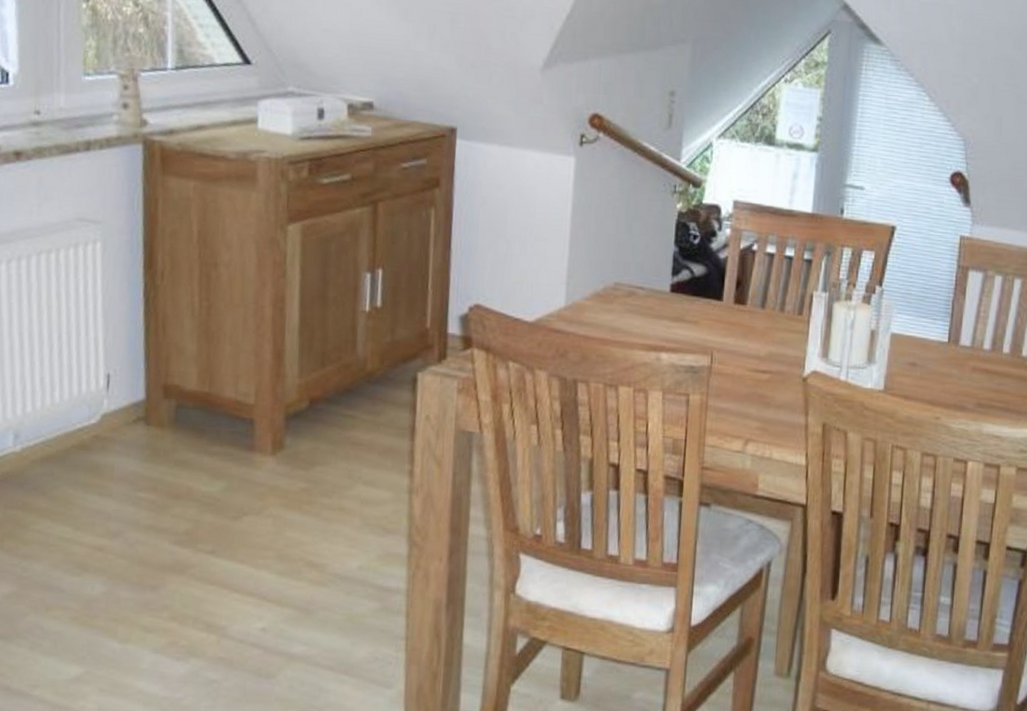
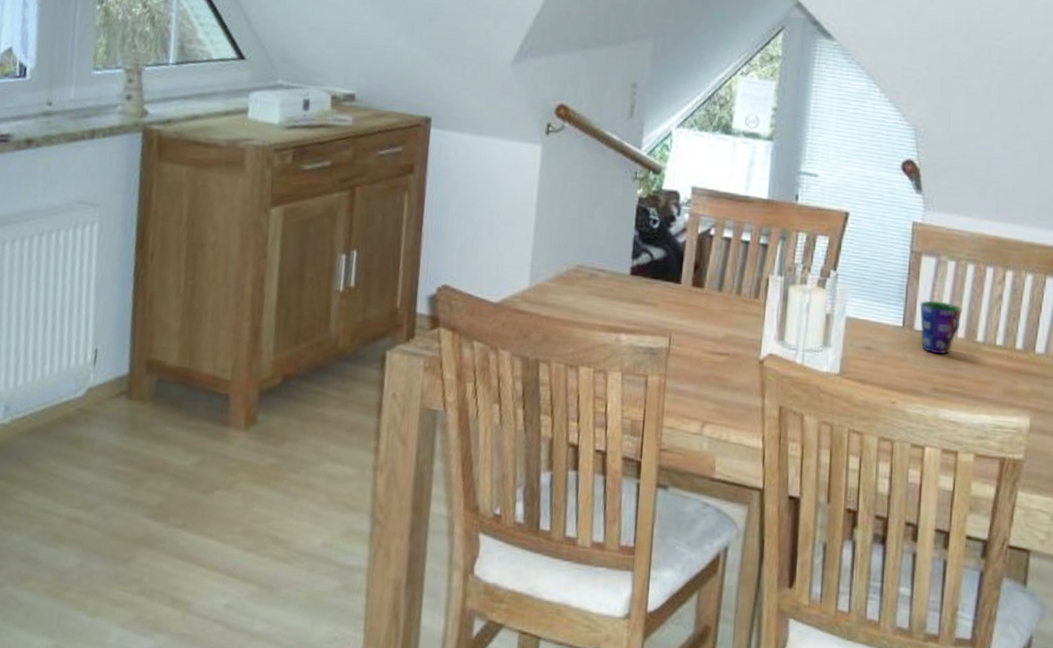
cup: none [966,315,1008,369] -> present [920,300,962,354]

